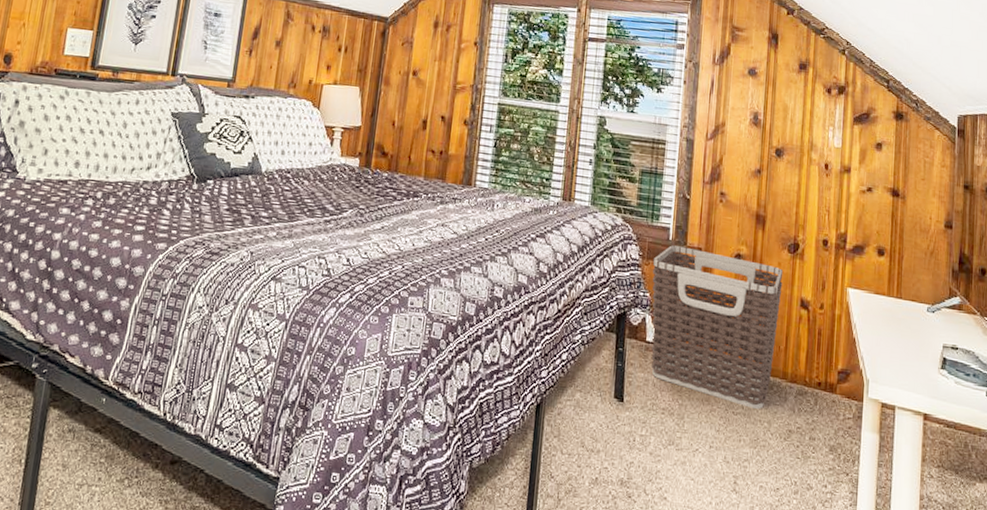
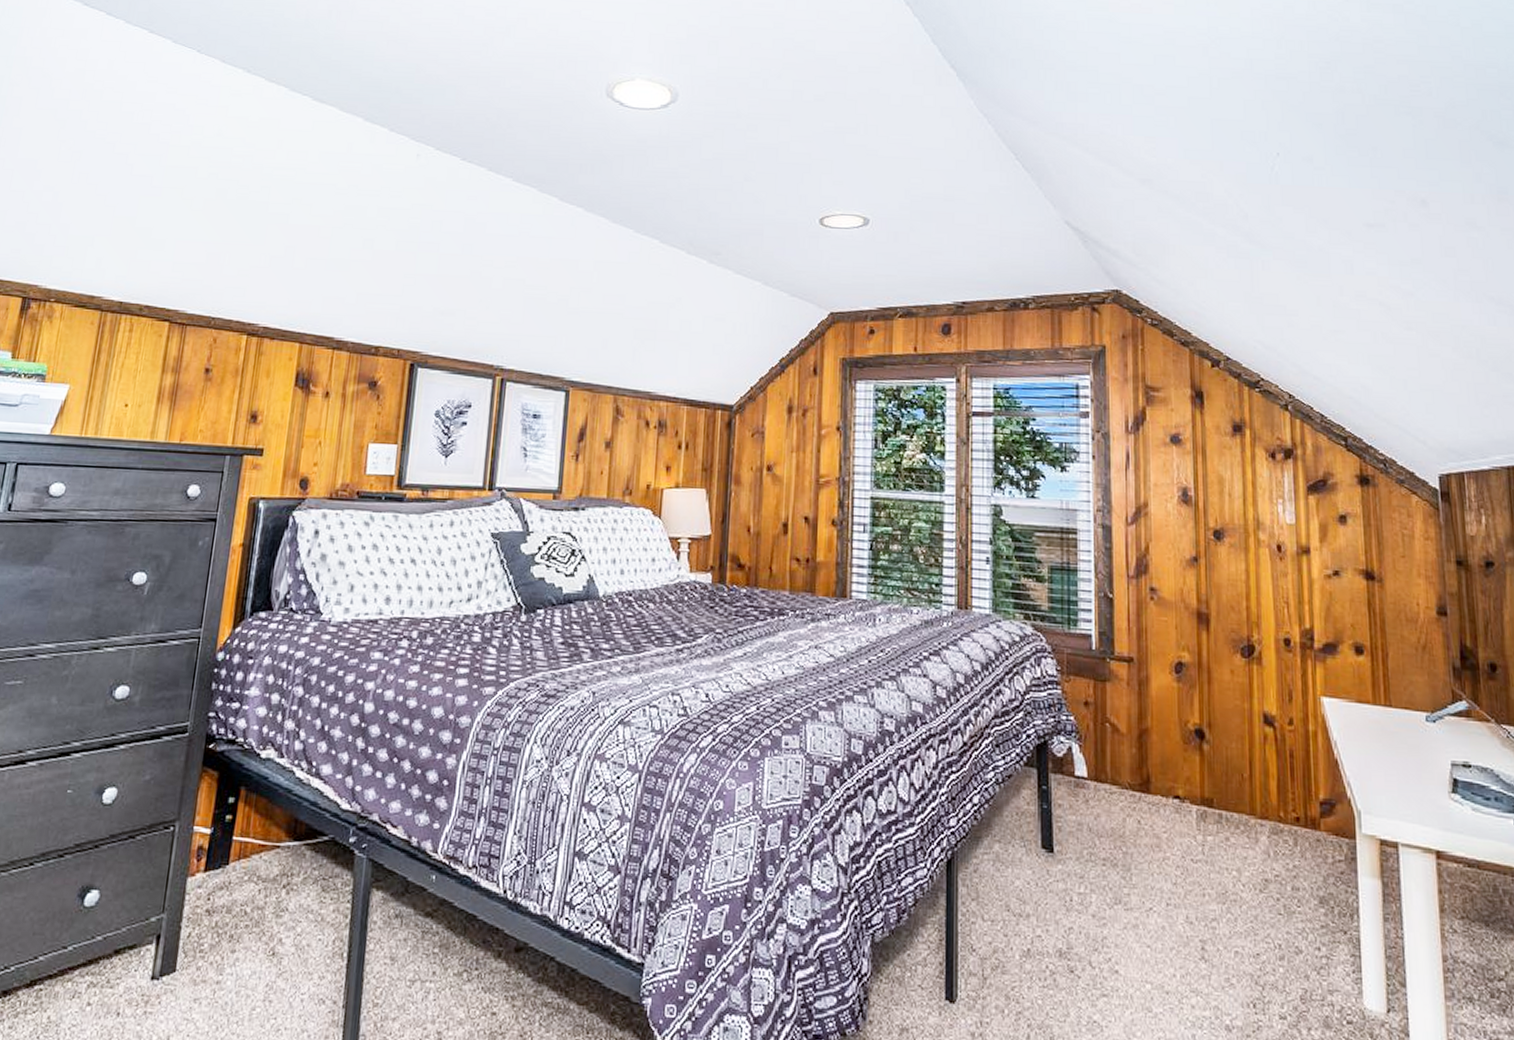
clothes hamper: present [651,245,784,409] -> none [1074,656,1239,854]

